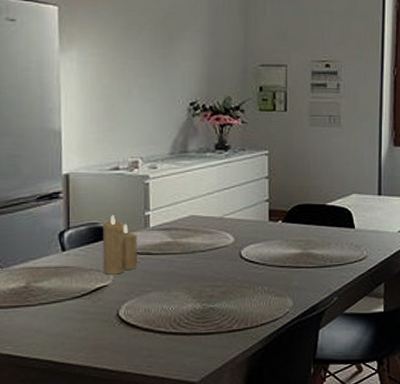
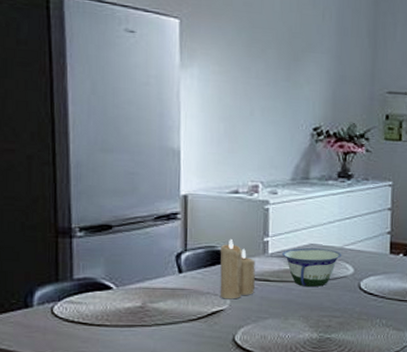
bowl: none [163,219,222,258] -> present [281,248,342,287]

